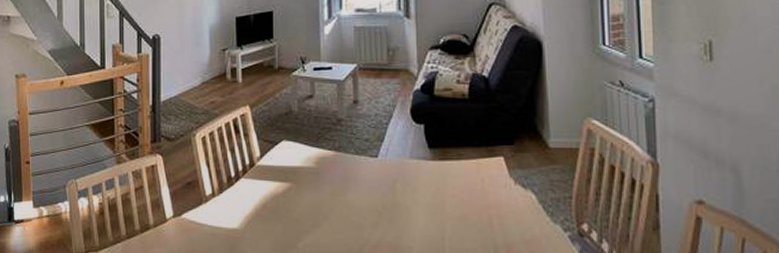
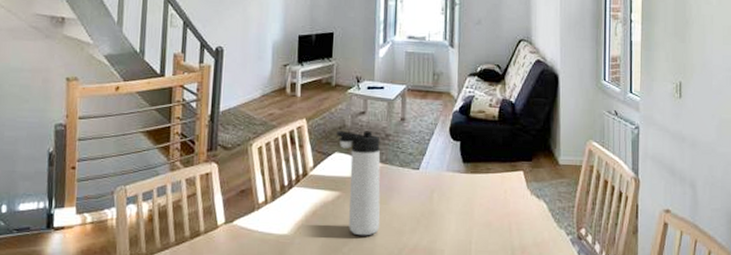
thermos bottle: none [283,116,337,231] -> present [336,131,381,236]

